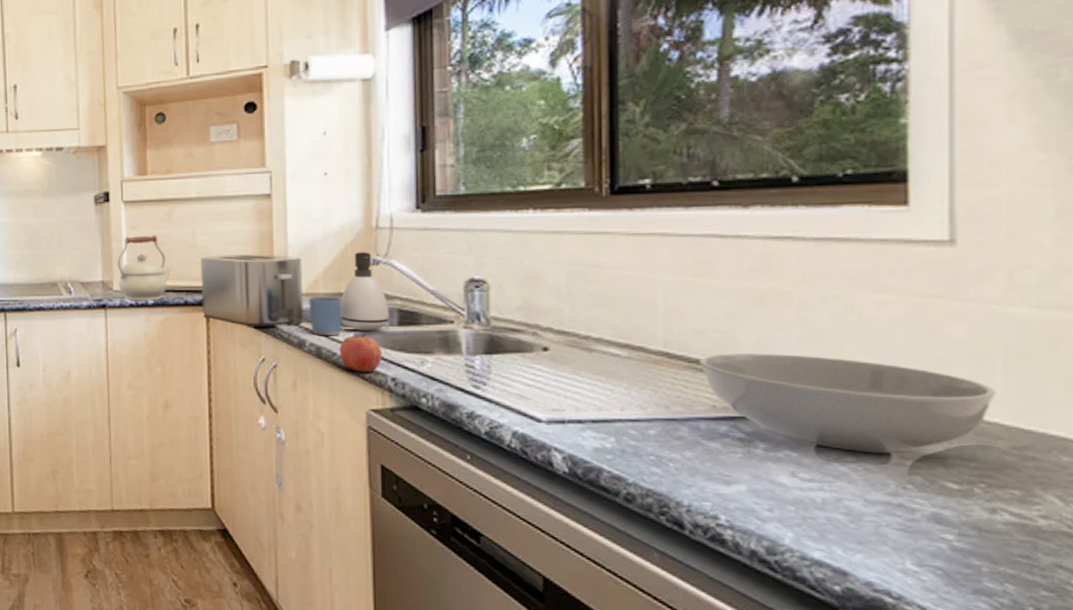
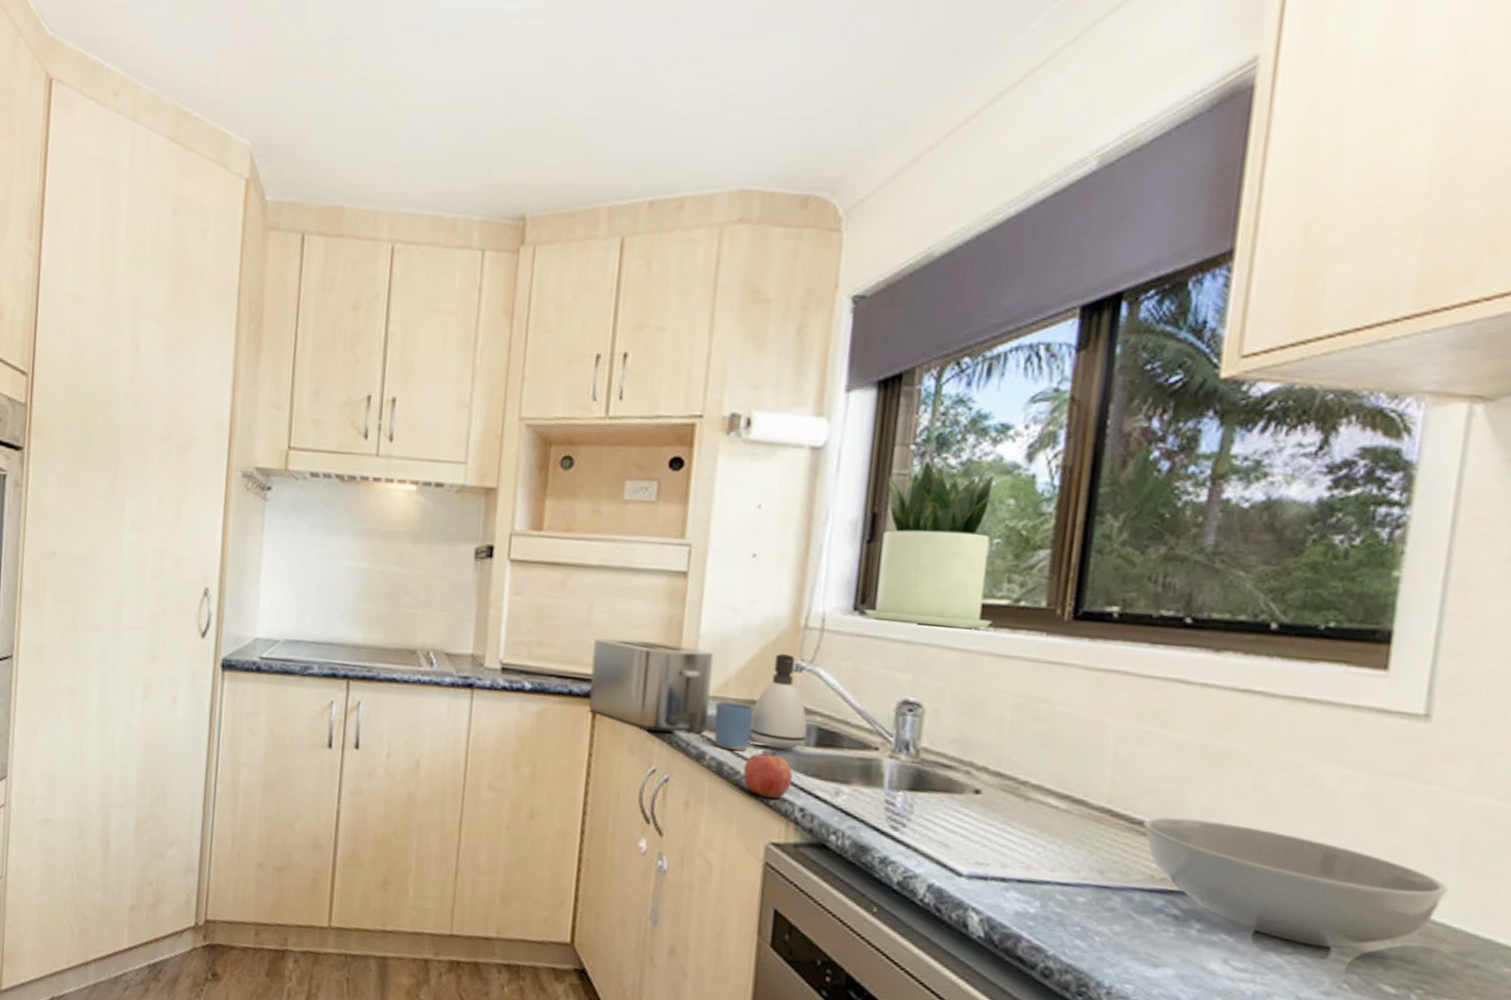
kettle: present [117,235,172,301] -> none [492,603,559,686]
planter: none [426,78,539,216] -> present [864,461,994,630]

